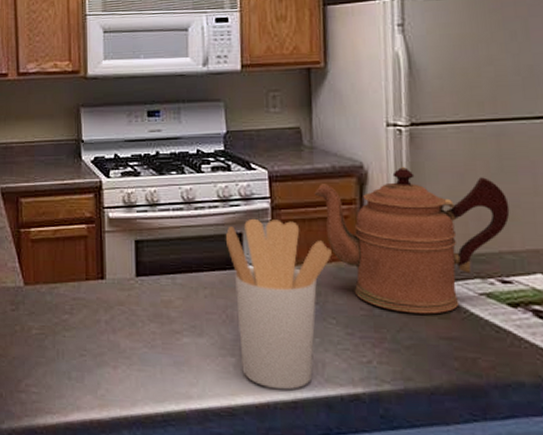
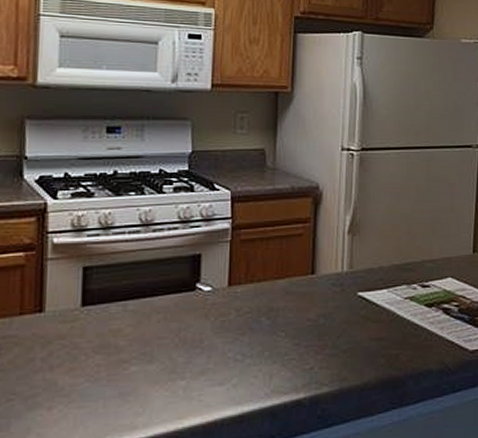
utensil holder: present [225,218,332,390] -> none [183,239,285,406]
coffeepot: present [314,166,510,314] -> none [273,187,432,320]

